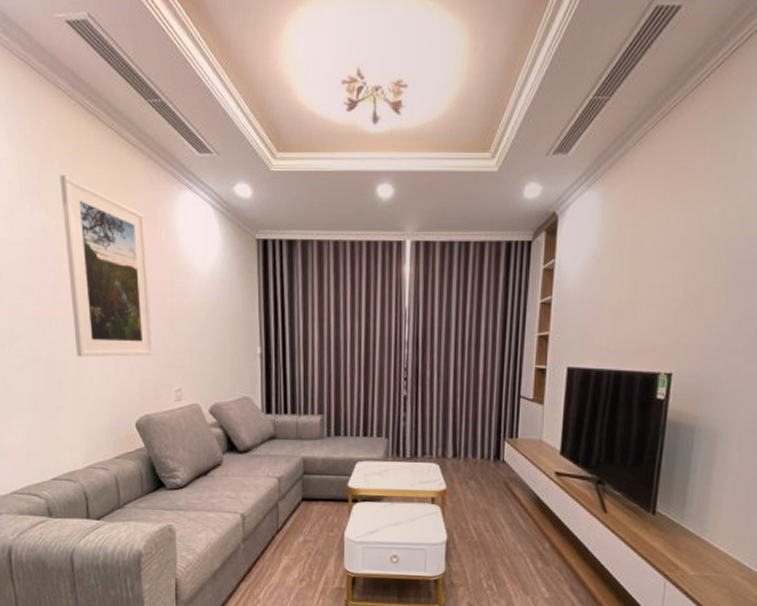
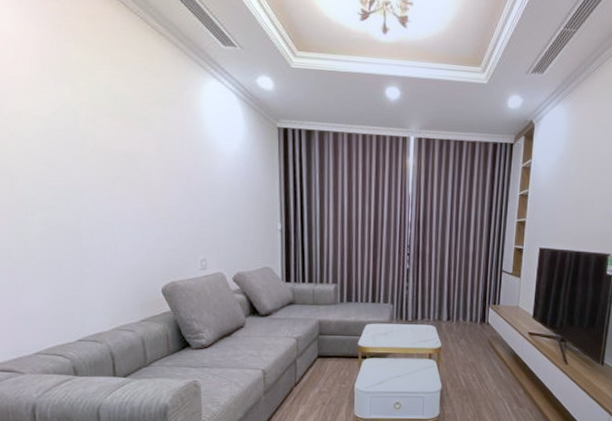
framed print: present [59,175,153,358] -> none [84,55,179,229]

